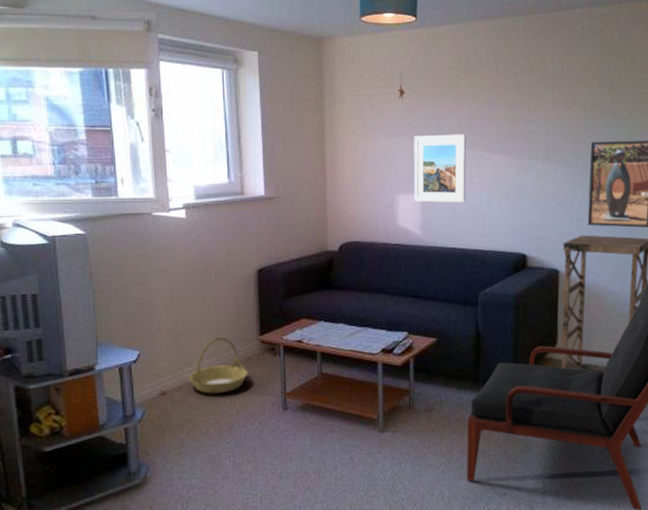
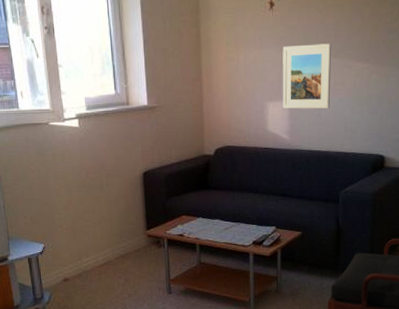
basket: present [189,336,248,394] -> none [87,231,137,280]

